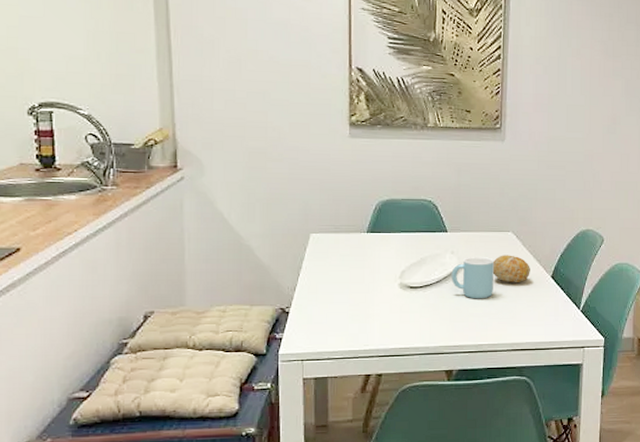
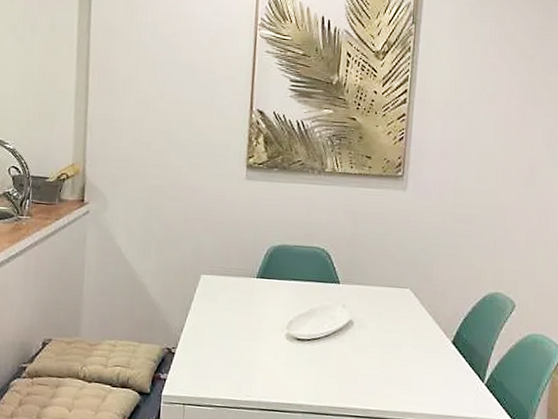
mug: present [451,256,494,299] -> none [341,312,388,360]
fruit: present [492,255,530,282] -> none [386,313,429,345]

